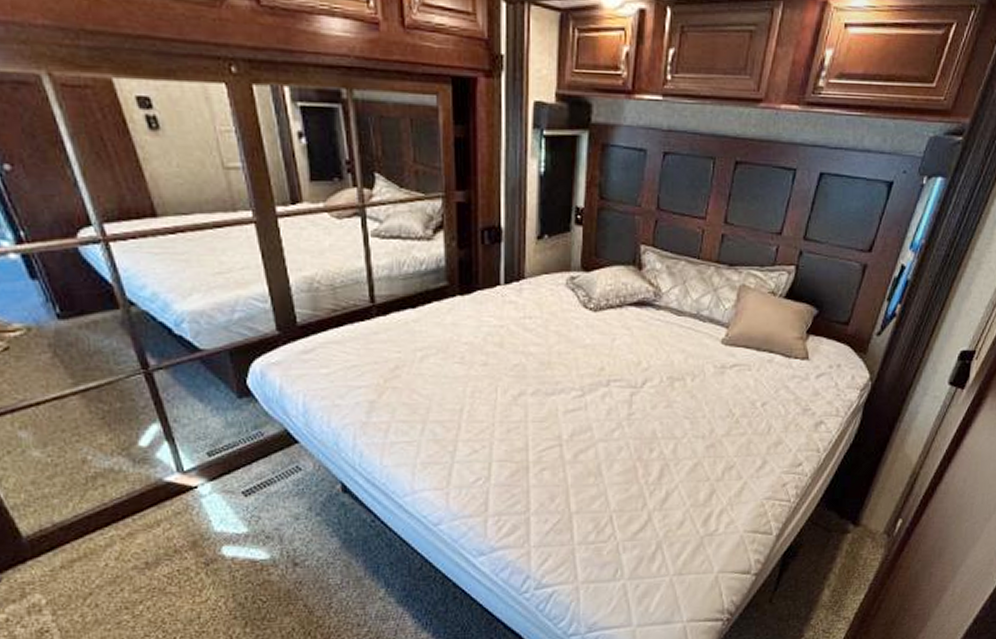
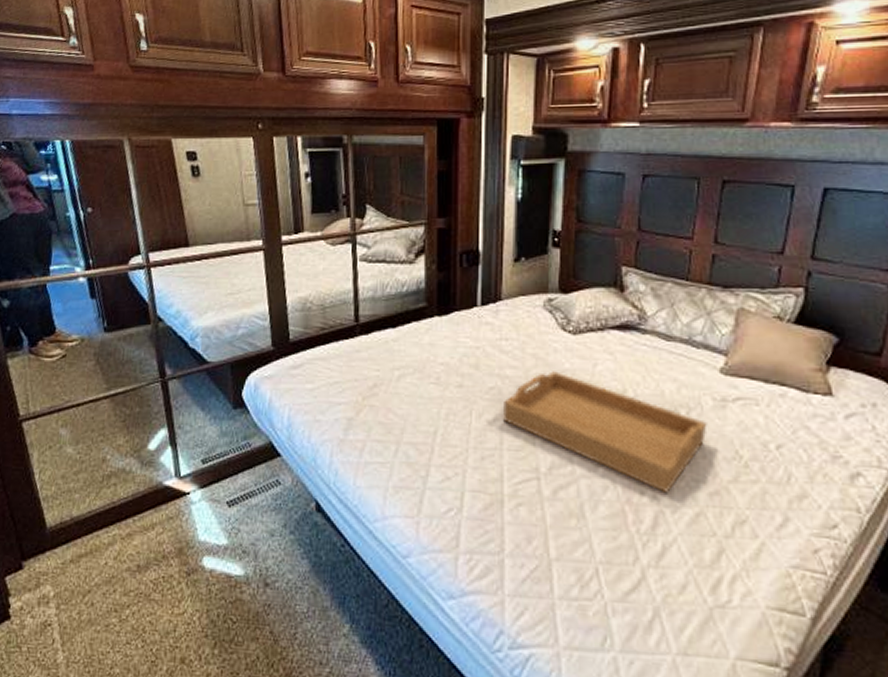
serving tray: none [528,347,708,450] -> present [503,371,707,494]

